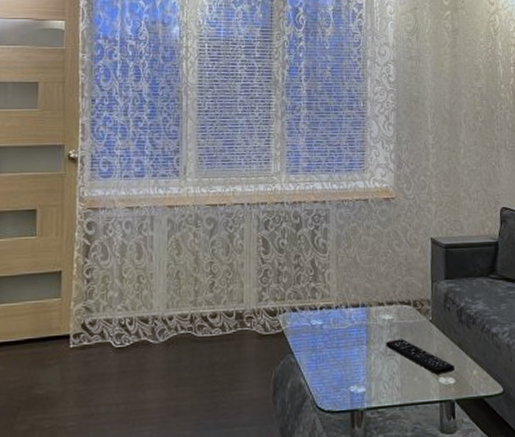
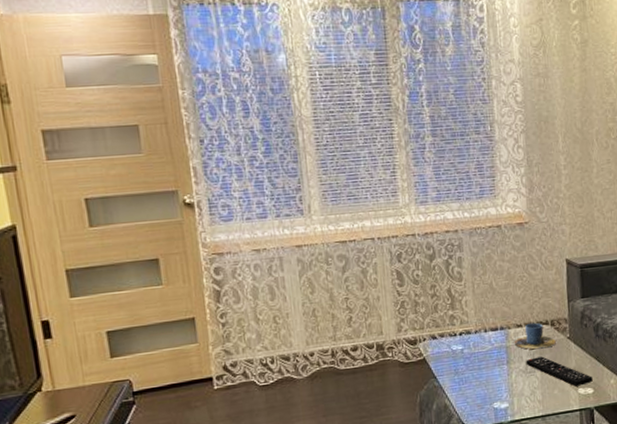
cup: none [374,302,418,331] -> present [514,322,556,350]

